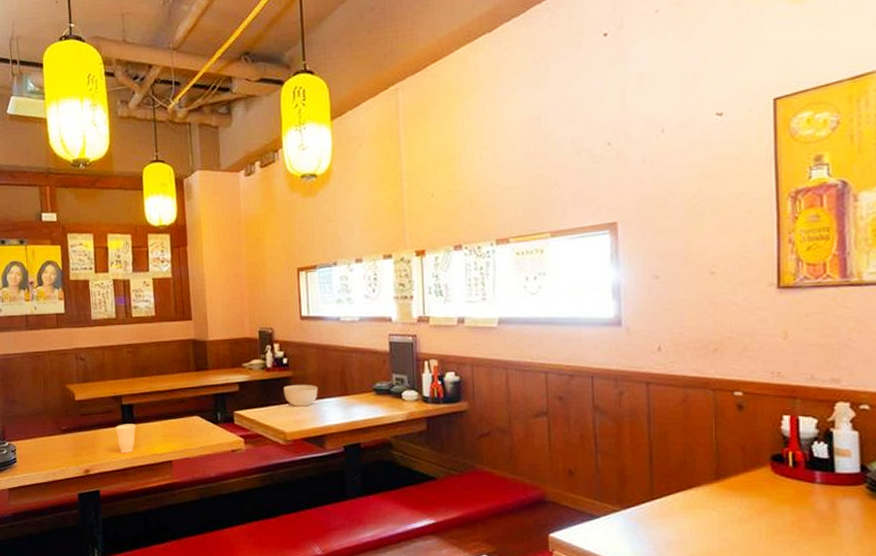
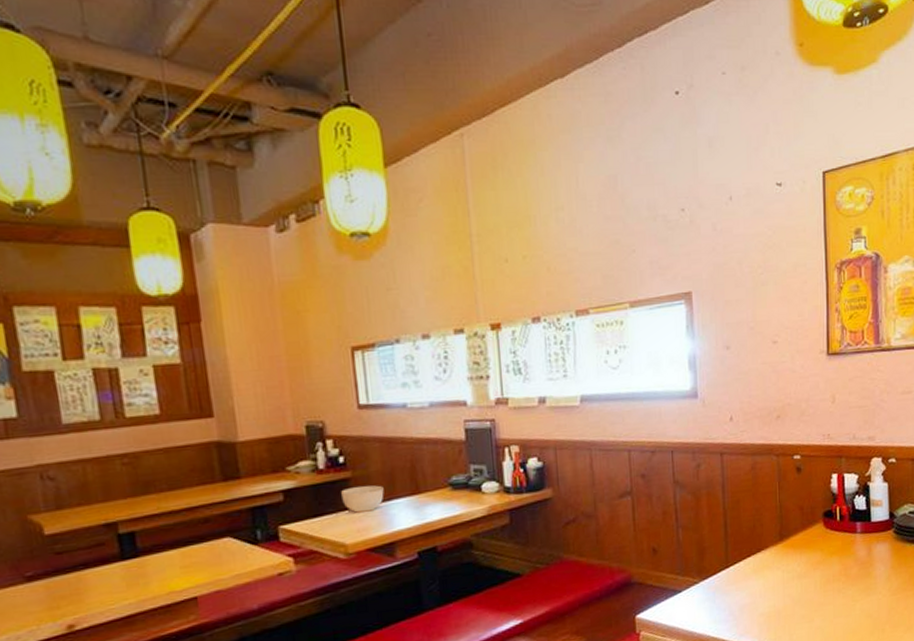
cup: present [115,424,136,454] -> none [110,556,142,597]

